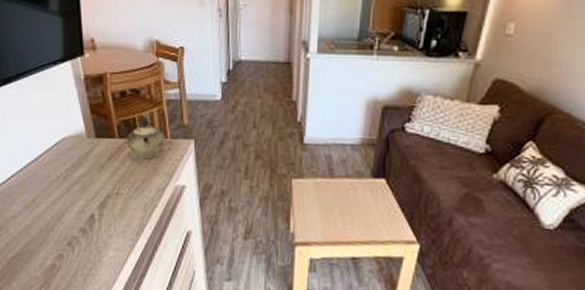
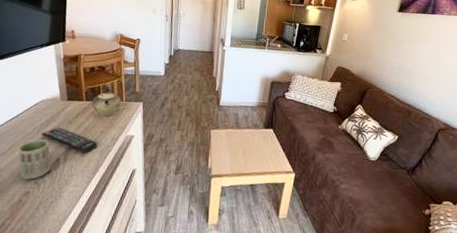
cup: none [43,189,85,240] -> present [17,139,51,180]
remote control: none [68,173,139,209] -> present [41,127,98,154]

